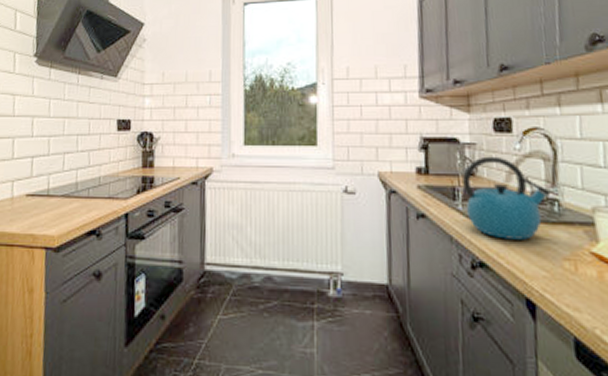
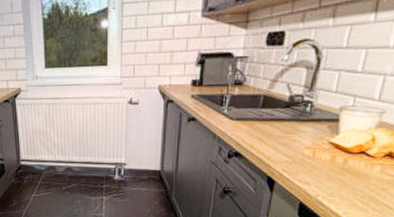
kettle: present [461,156,551,240] -> none [230,67,307,135]

